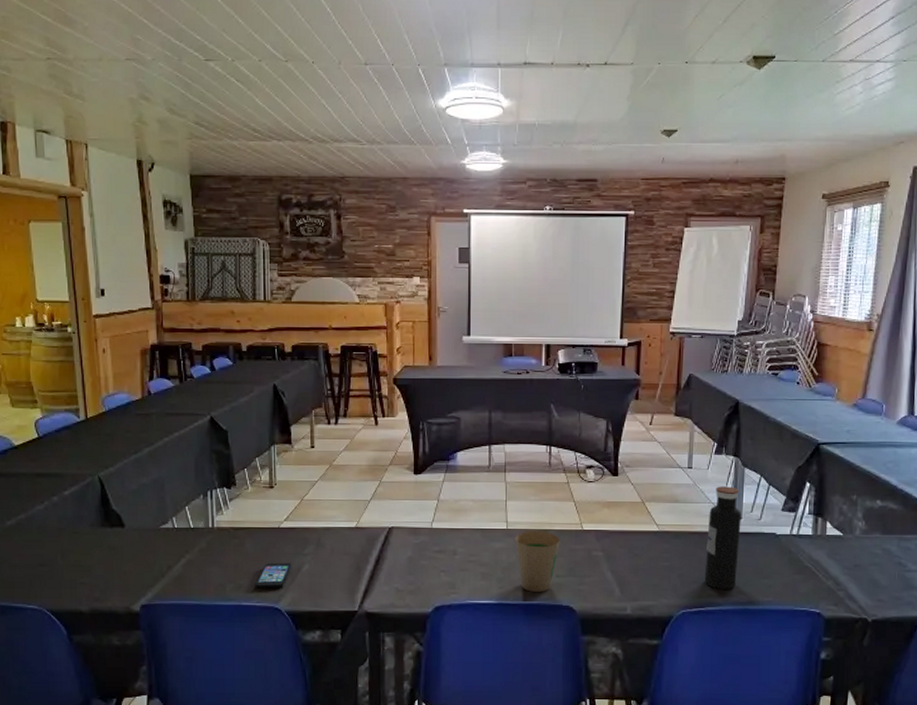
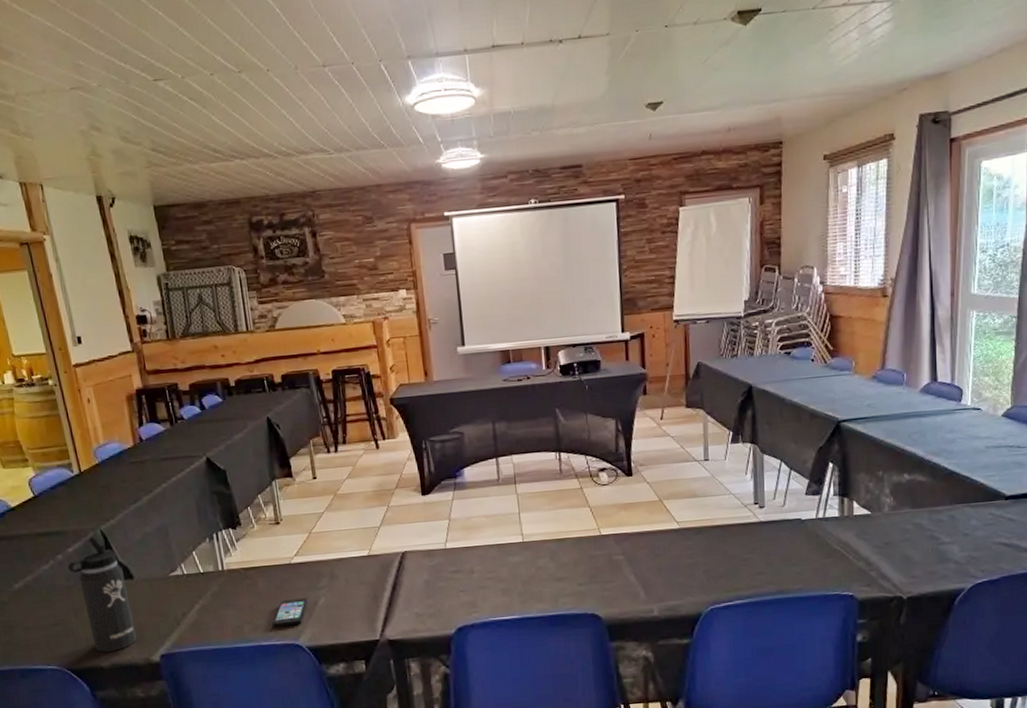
thermos bottle: none [61,483,120,597] -> present [67,538,137,652]
paper cup: present [515,531,560,592] -> none [532,540,579,603]
water bottle: present [704,486,742,589] -> none [730,475,765,582]

